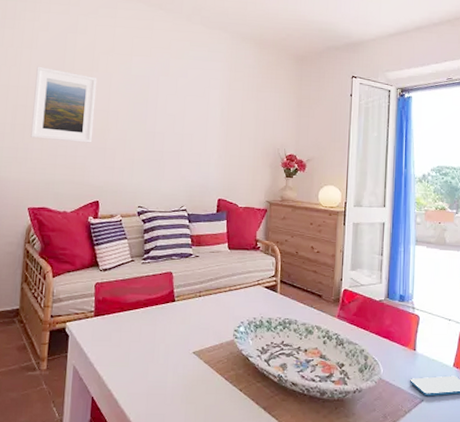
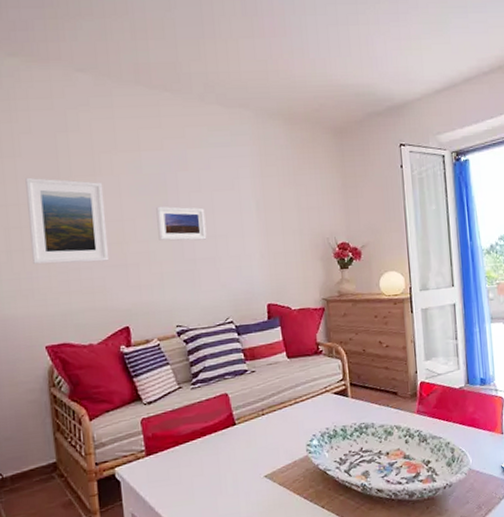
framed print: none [135,103,177,136] -> present [156,206,207,241]

